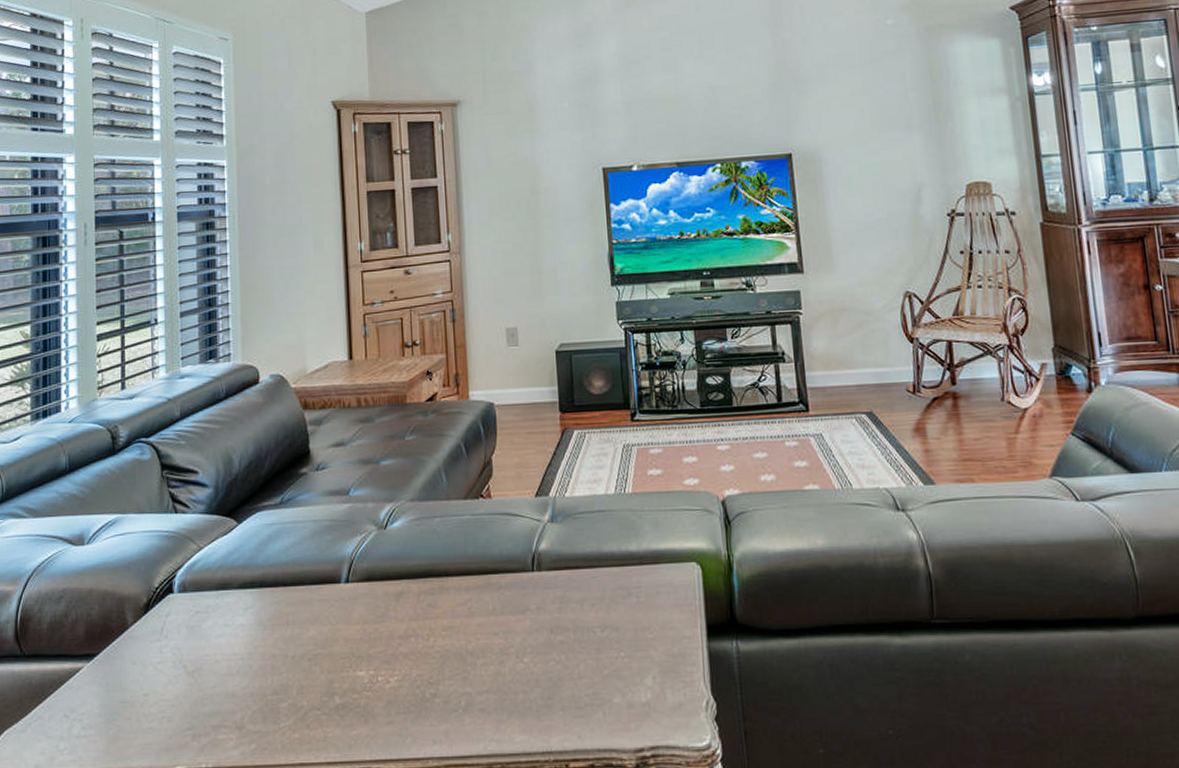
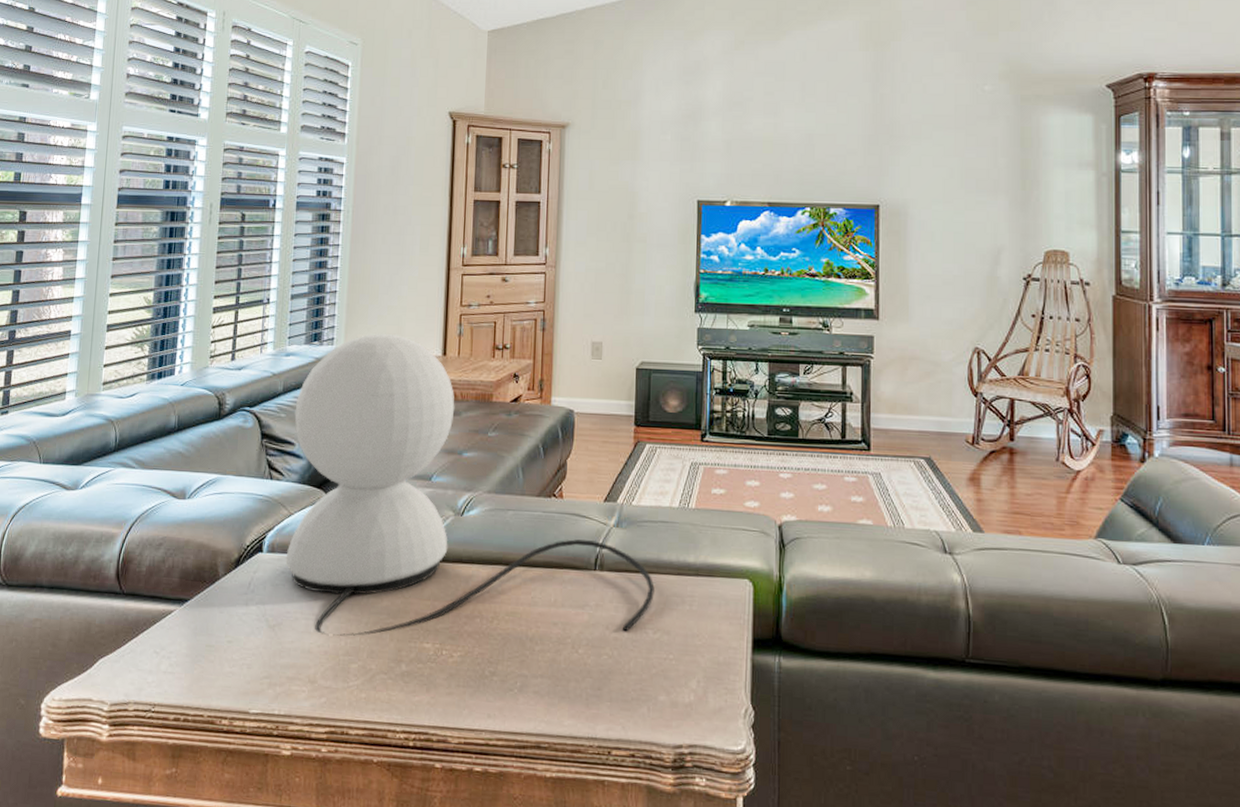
table lamp: none [195,342,598,676] -> present [285,333,655,636]

